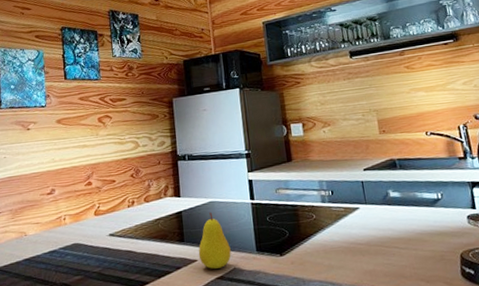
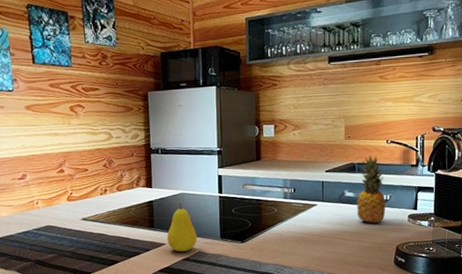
fruit: none [402,150,440,228] -> present [357,155,386,224]

